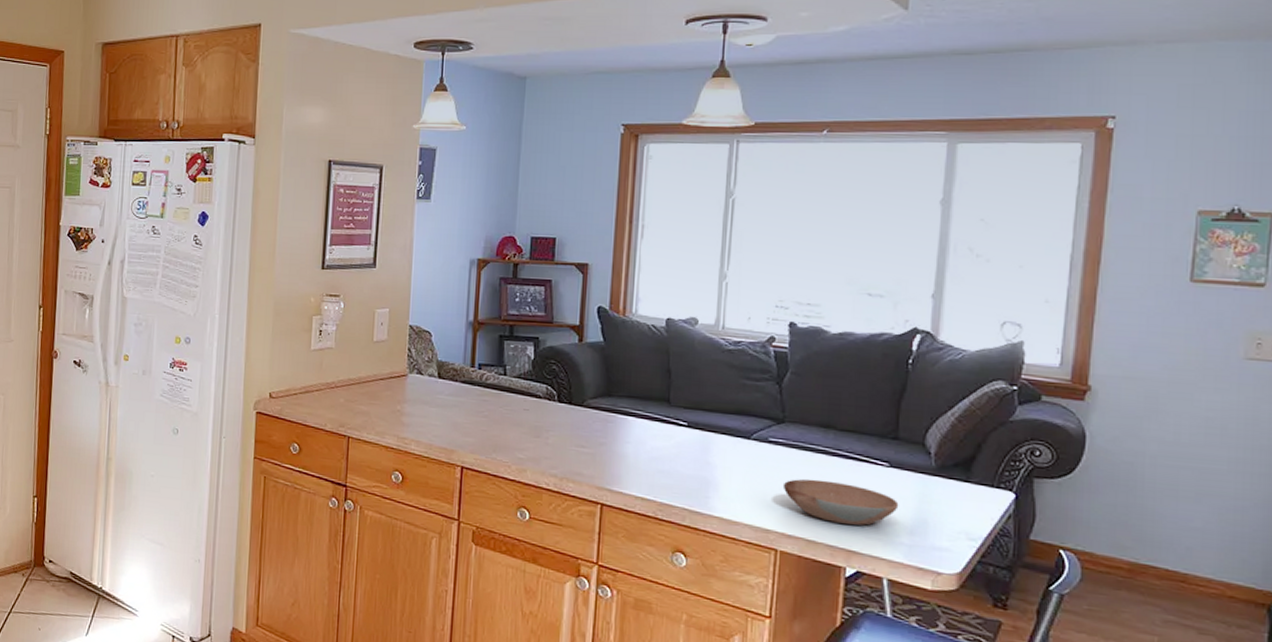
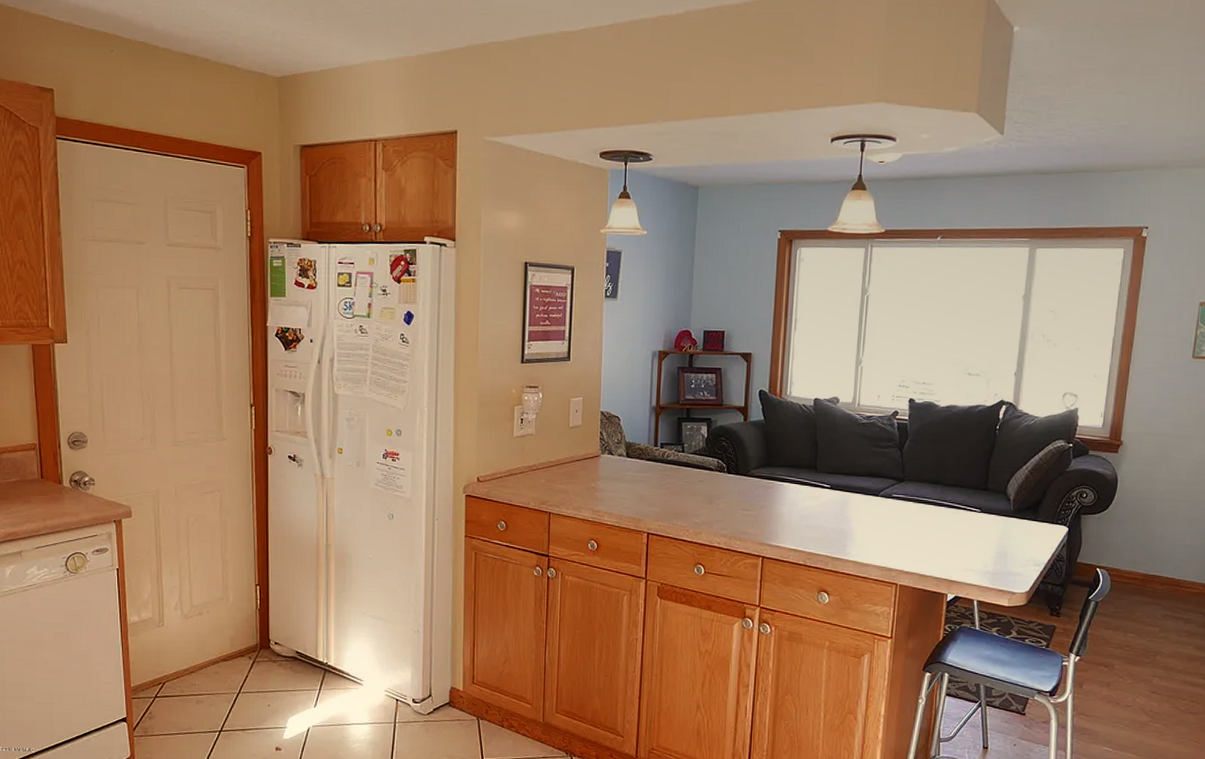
bowl: present [782,478,899,526] -> none [902,525,987,560]

